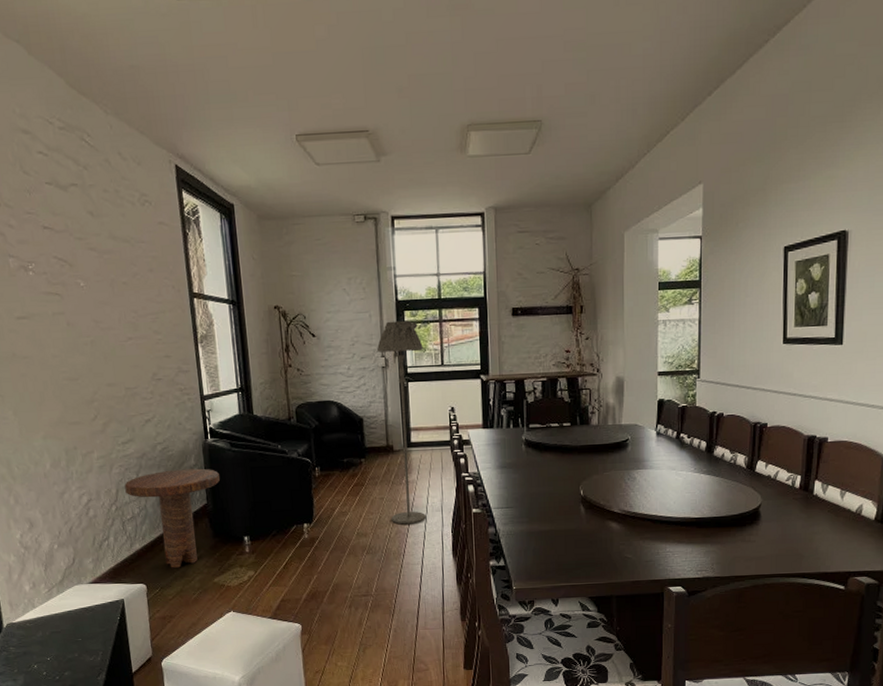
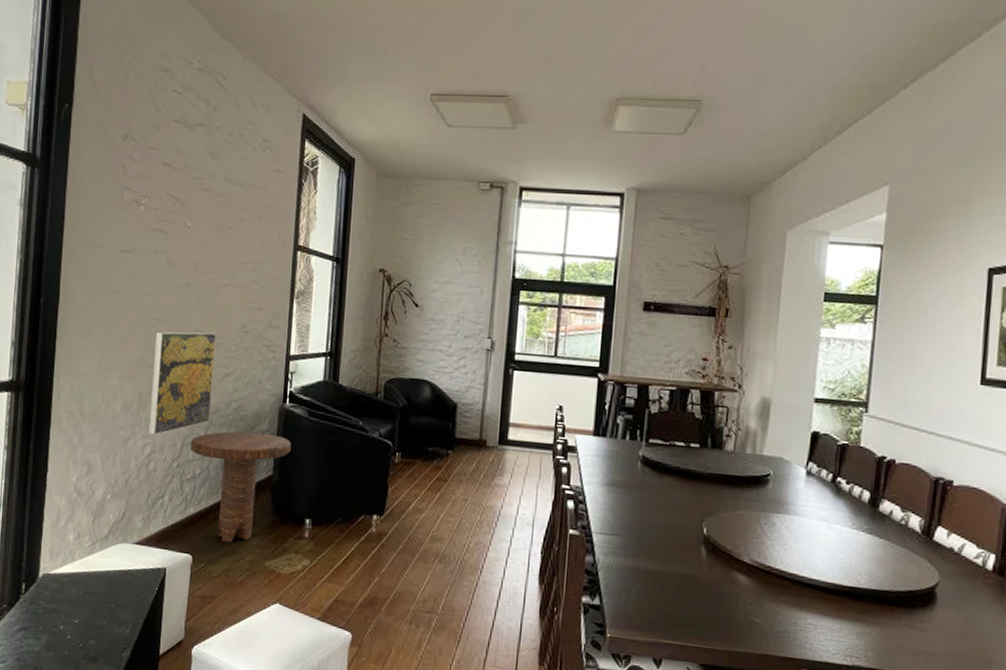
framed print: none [70,384,140,485] -> present [148,331,217,435]
floor lamp: present [377,320,427,525] -> none [473,300,536,537]

